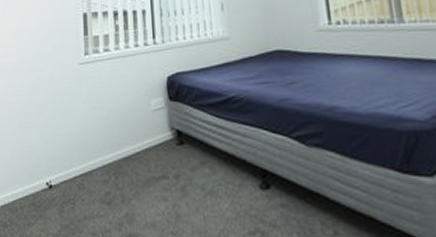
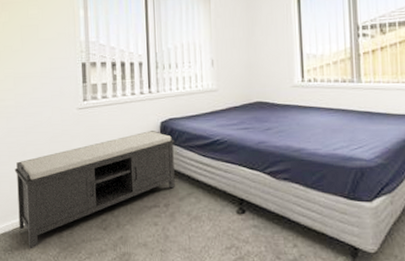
bench: none [15,87,186,224] -> present [14,131,175,248]

